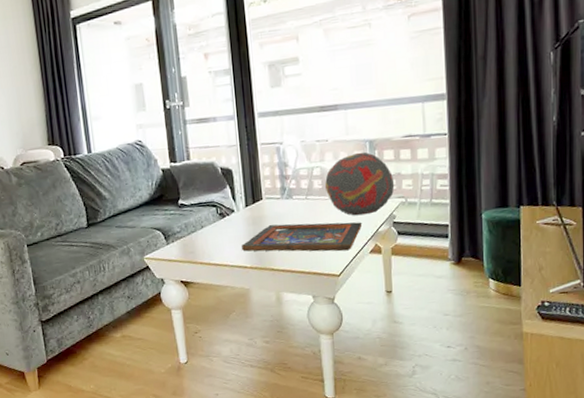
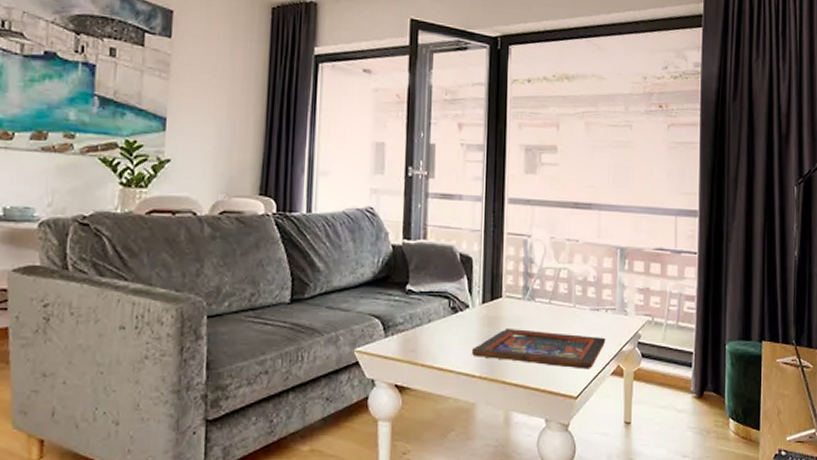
decorative orb: present [325,152,395,216] -> none [571,259,643,330]

